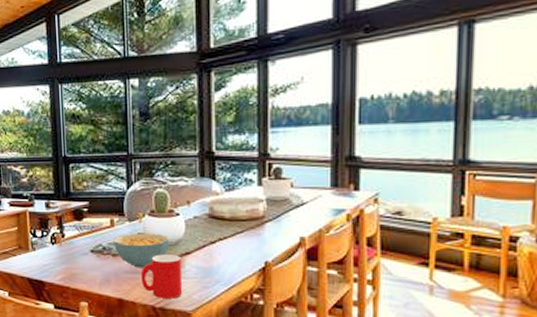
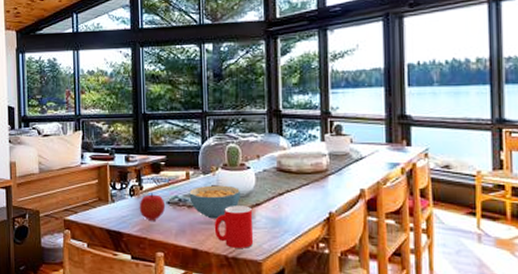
fruit: none [61,241,89,270] -> present [139,193,166,221]

